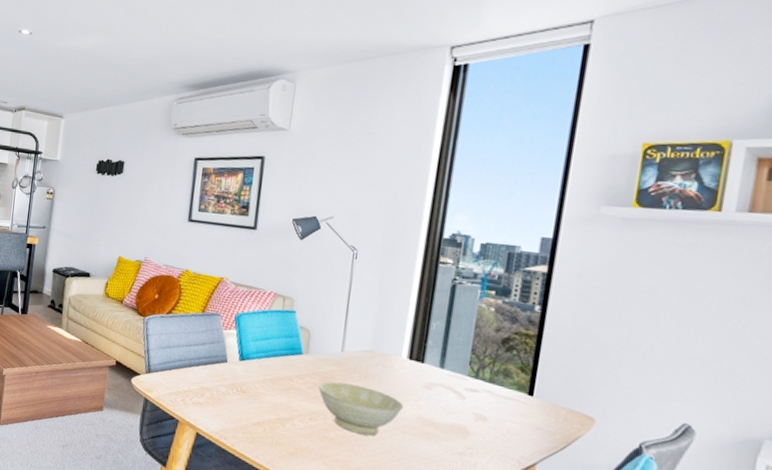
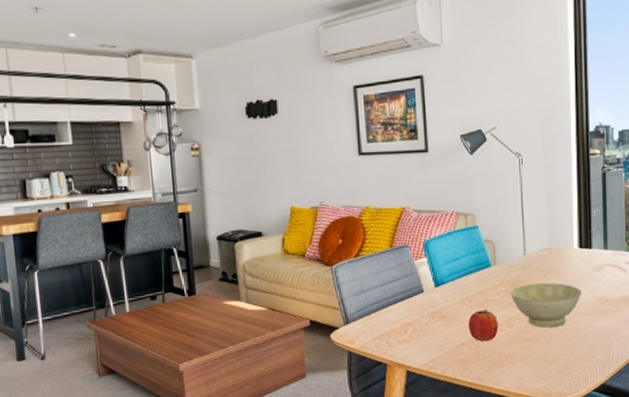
fruit: none [267,394,300,429] -> present [468,310,498,342]

